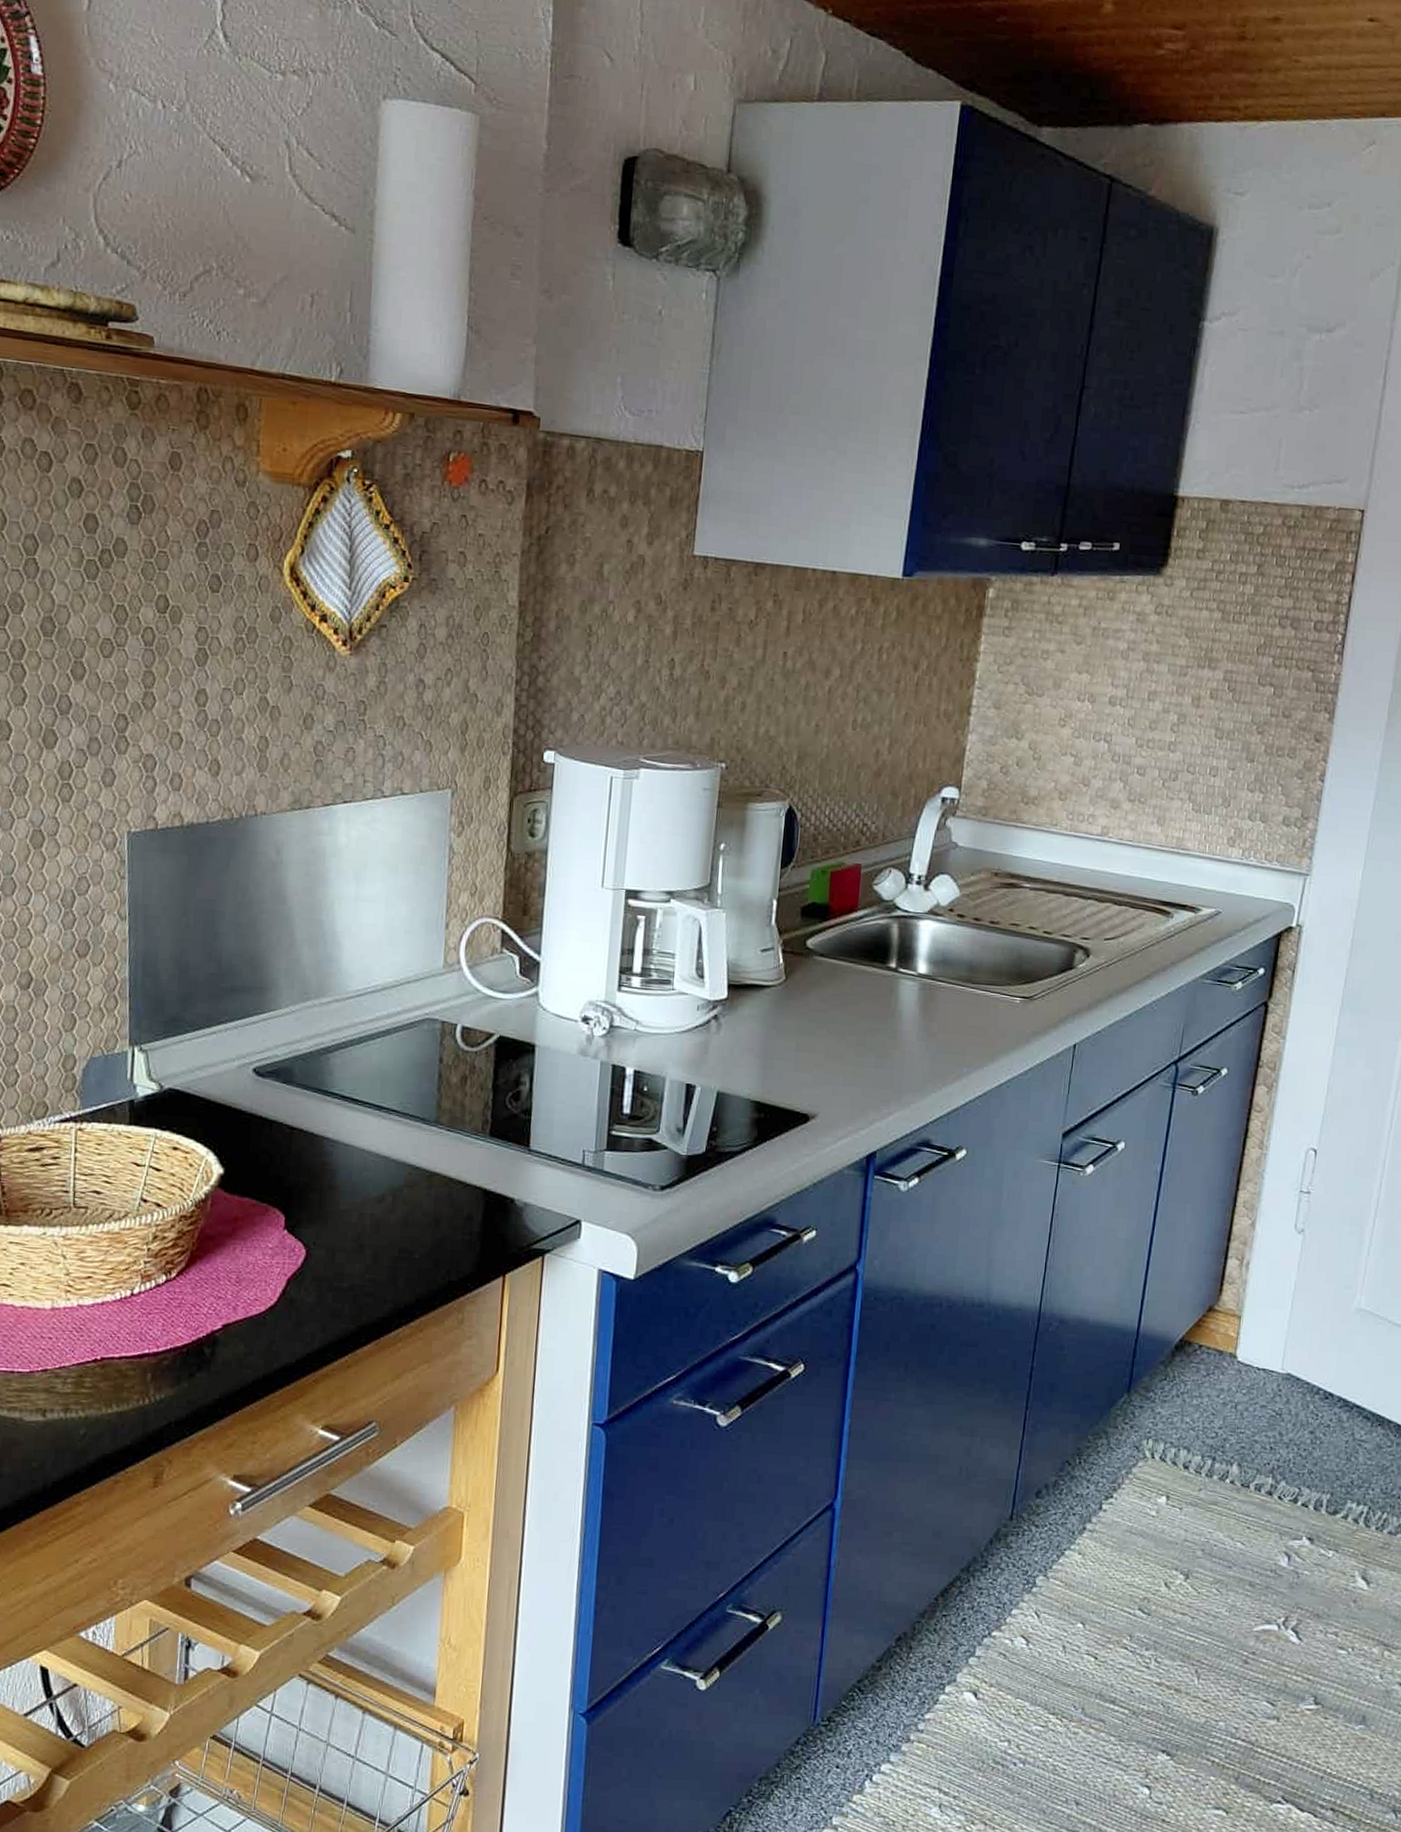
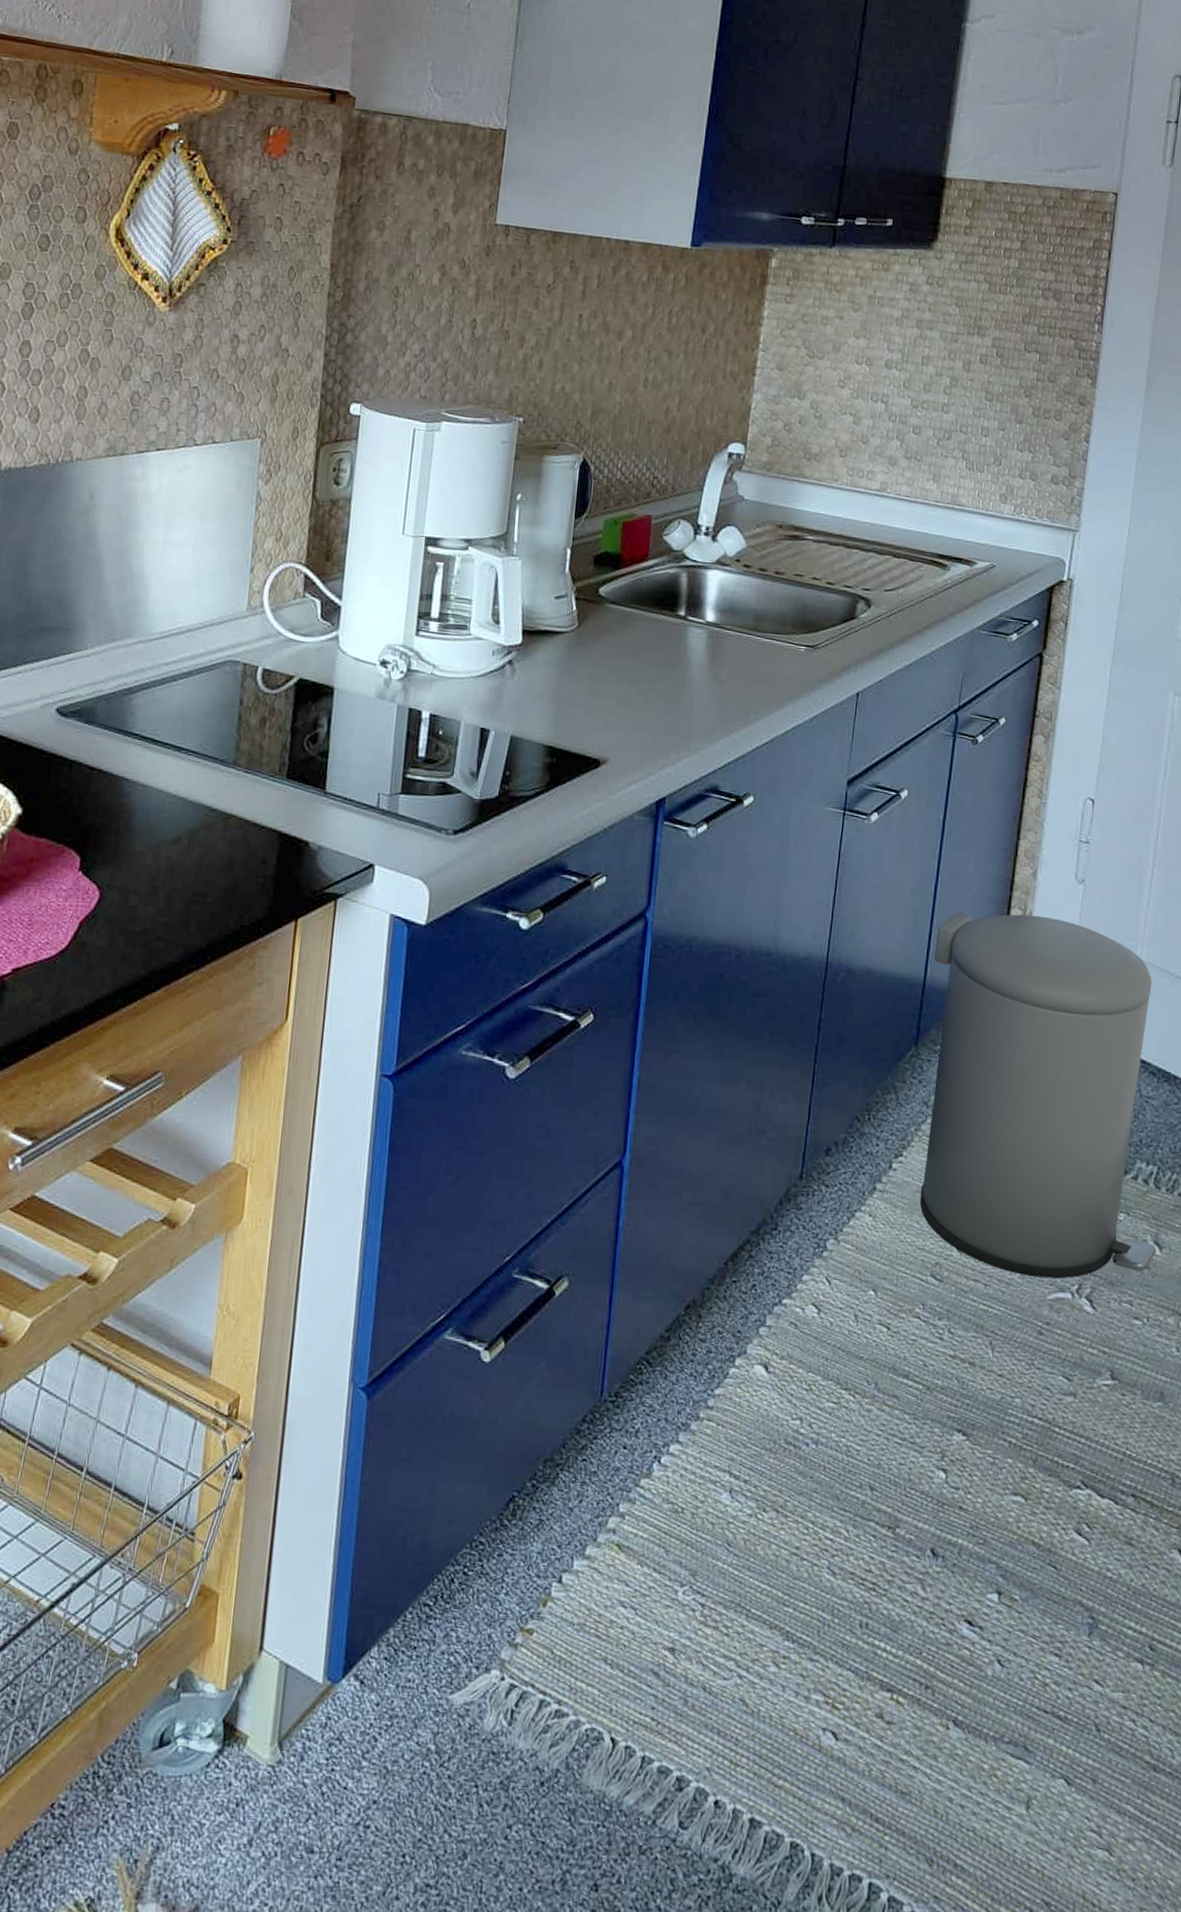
pedal bin: none [1129,1263,1370,1612] -> present [920,913,1156,1279]

